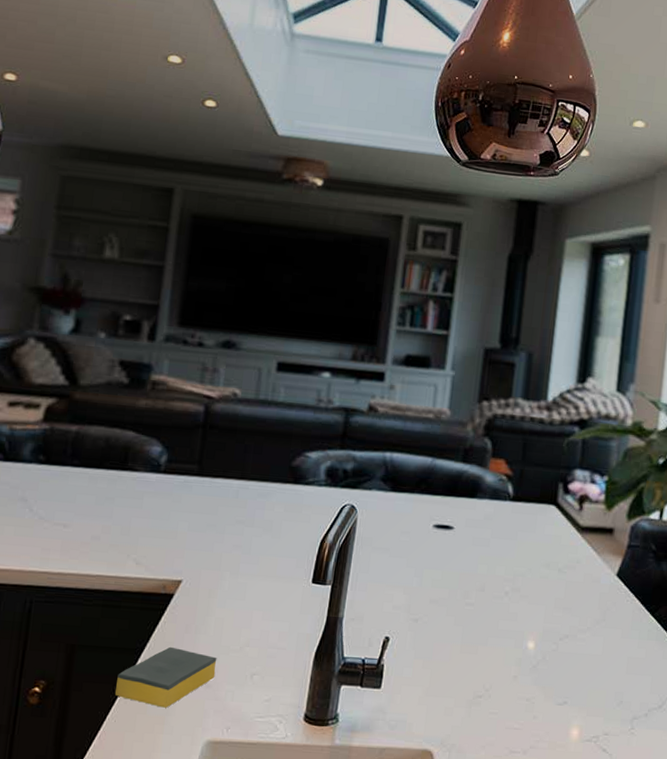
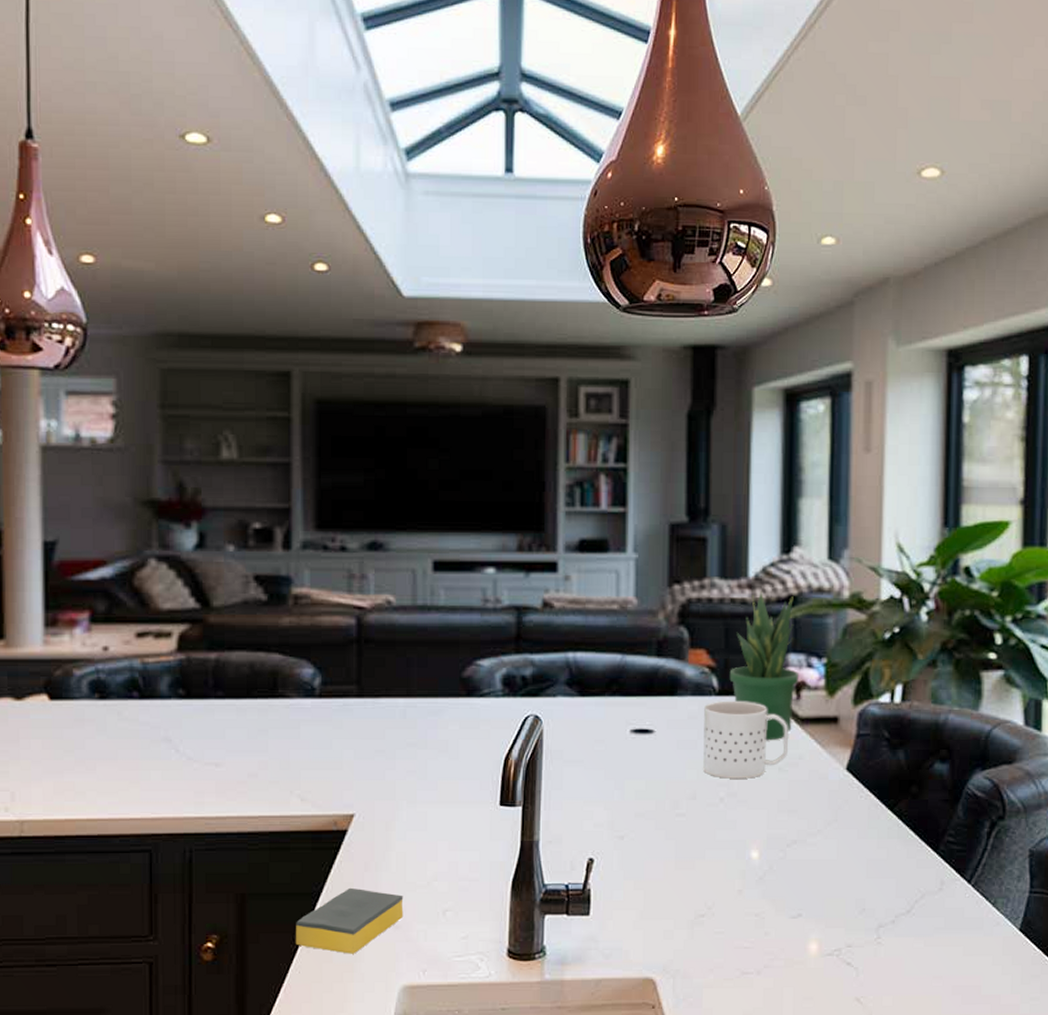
mug: none [493,506,570,577] -> present [703,700,788,779]
planter: none [523,413,584,544] -> present [729,591,799,740]

